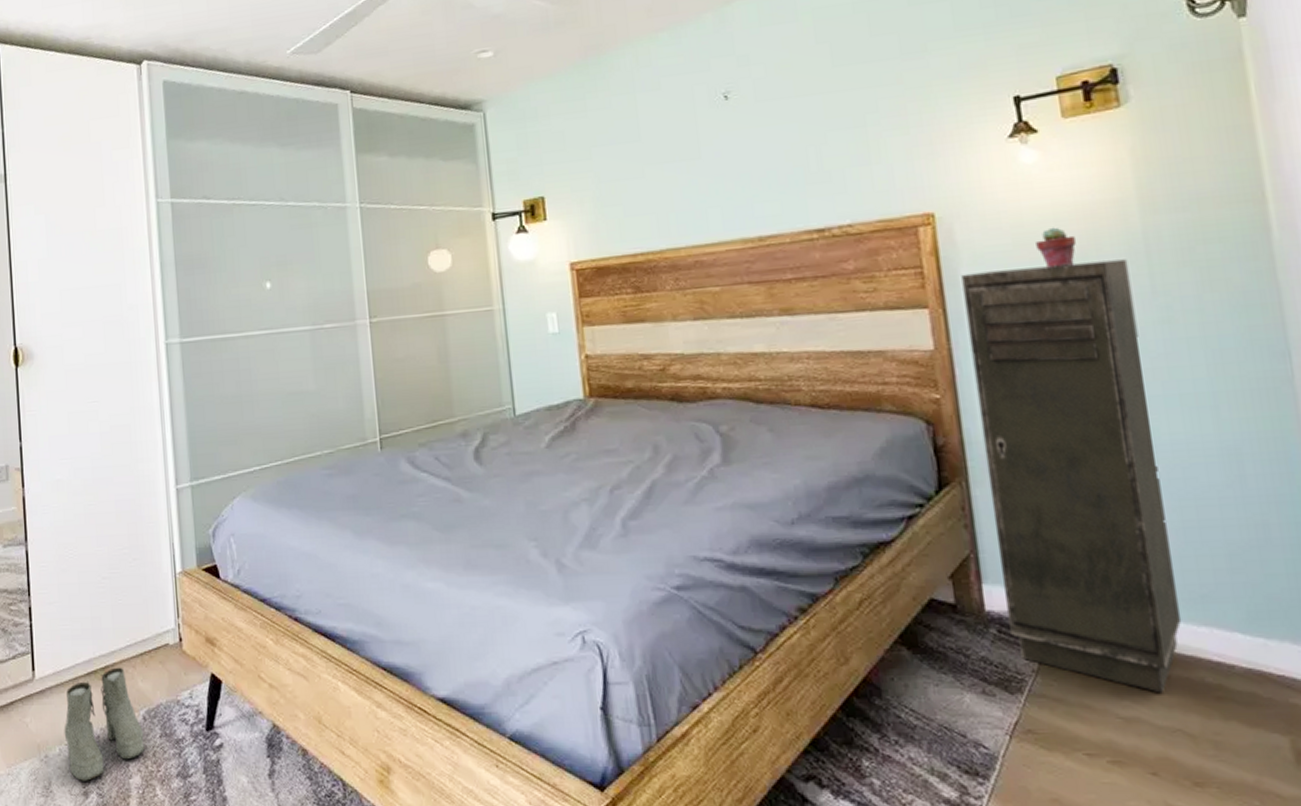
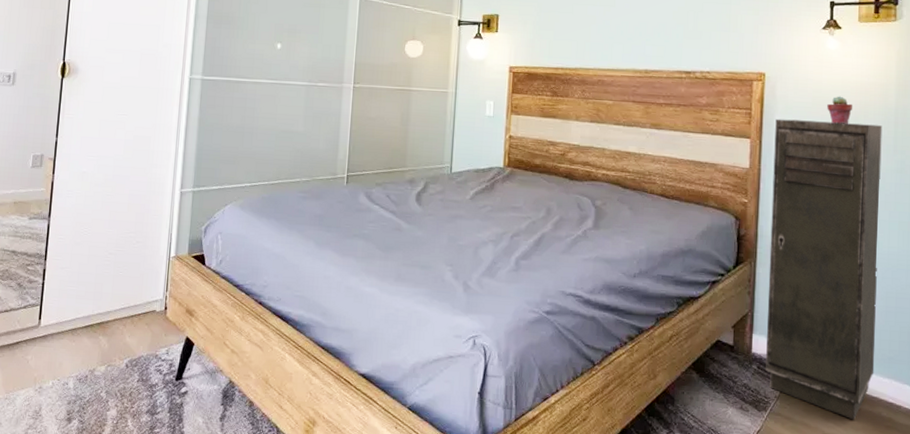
boots: present [64,667,145,781] -> none [58,324,125,410]

